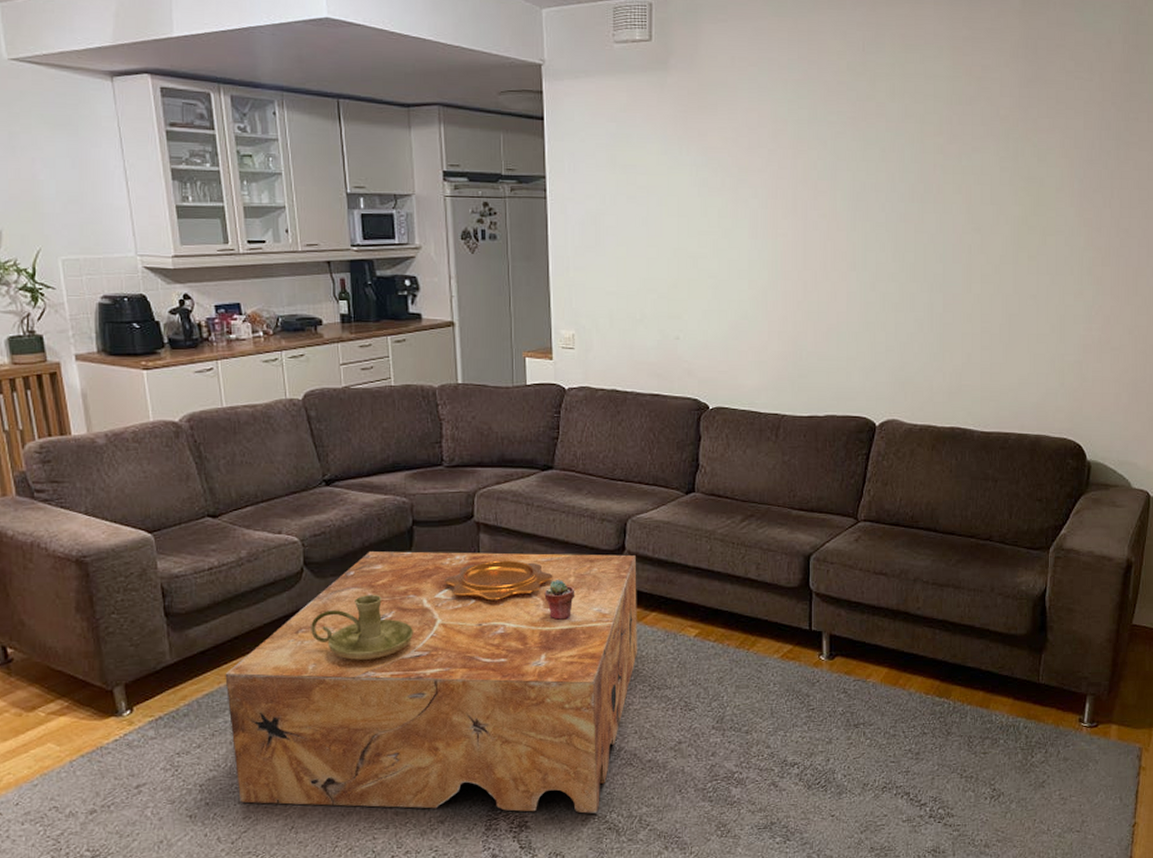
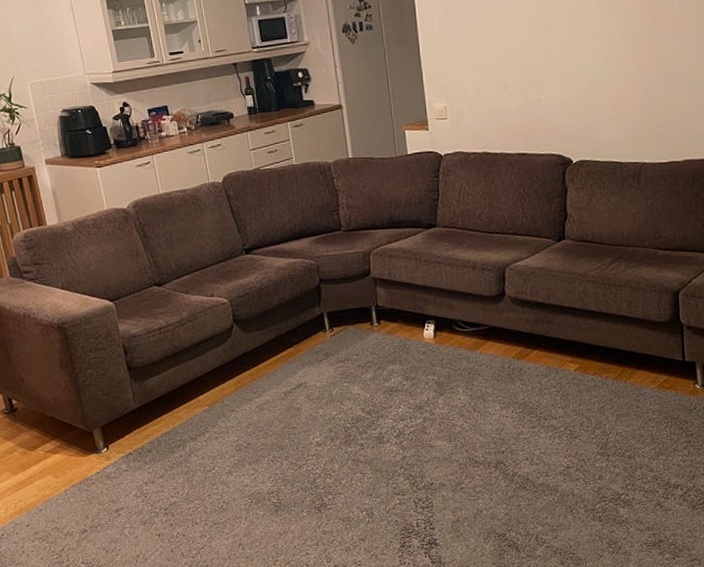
coffee table: present [225,551,637,814] -> none [177,299,523,532]
candle holder: present [311,595,413,660] -> none [242,345,327,401]
decorative bowl: present [444,560,553,600] -> none [349,309,443,346]
potted succulent: present [544,580,575,621] -> none [436,325,464,361]

